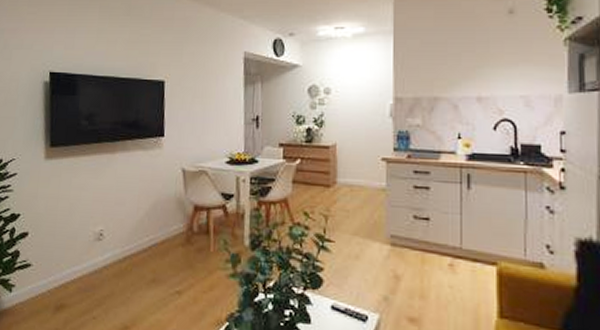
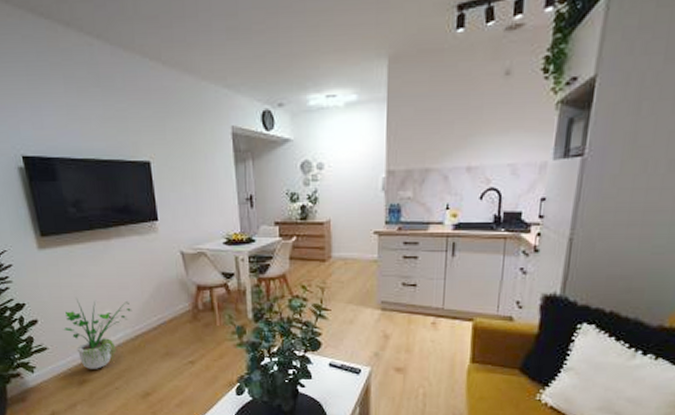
potted plant: none [52,212,125,293] -> present [63,298,133,369]

